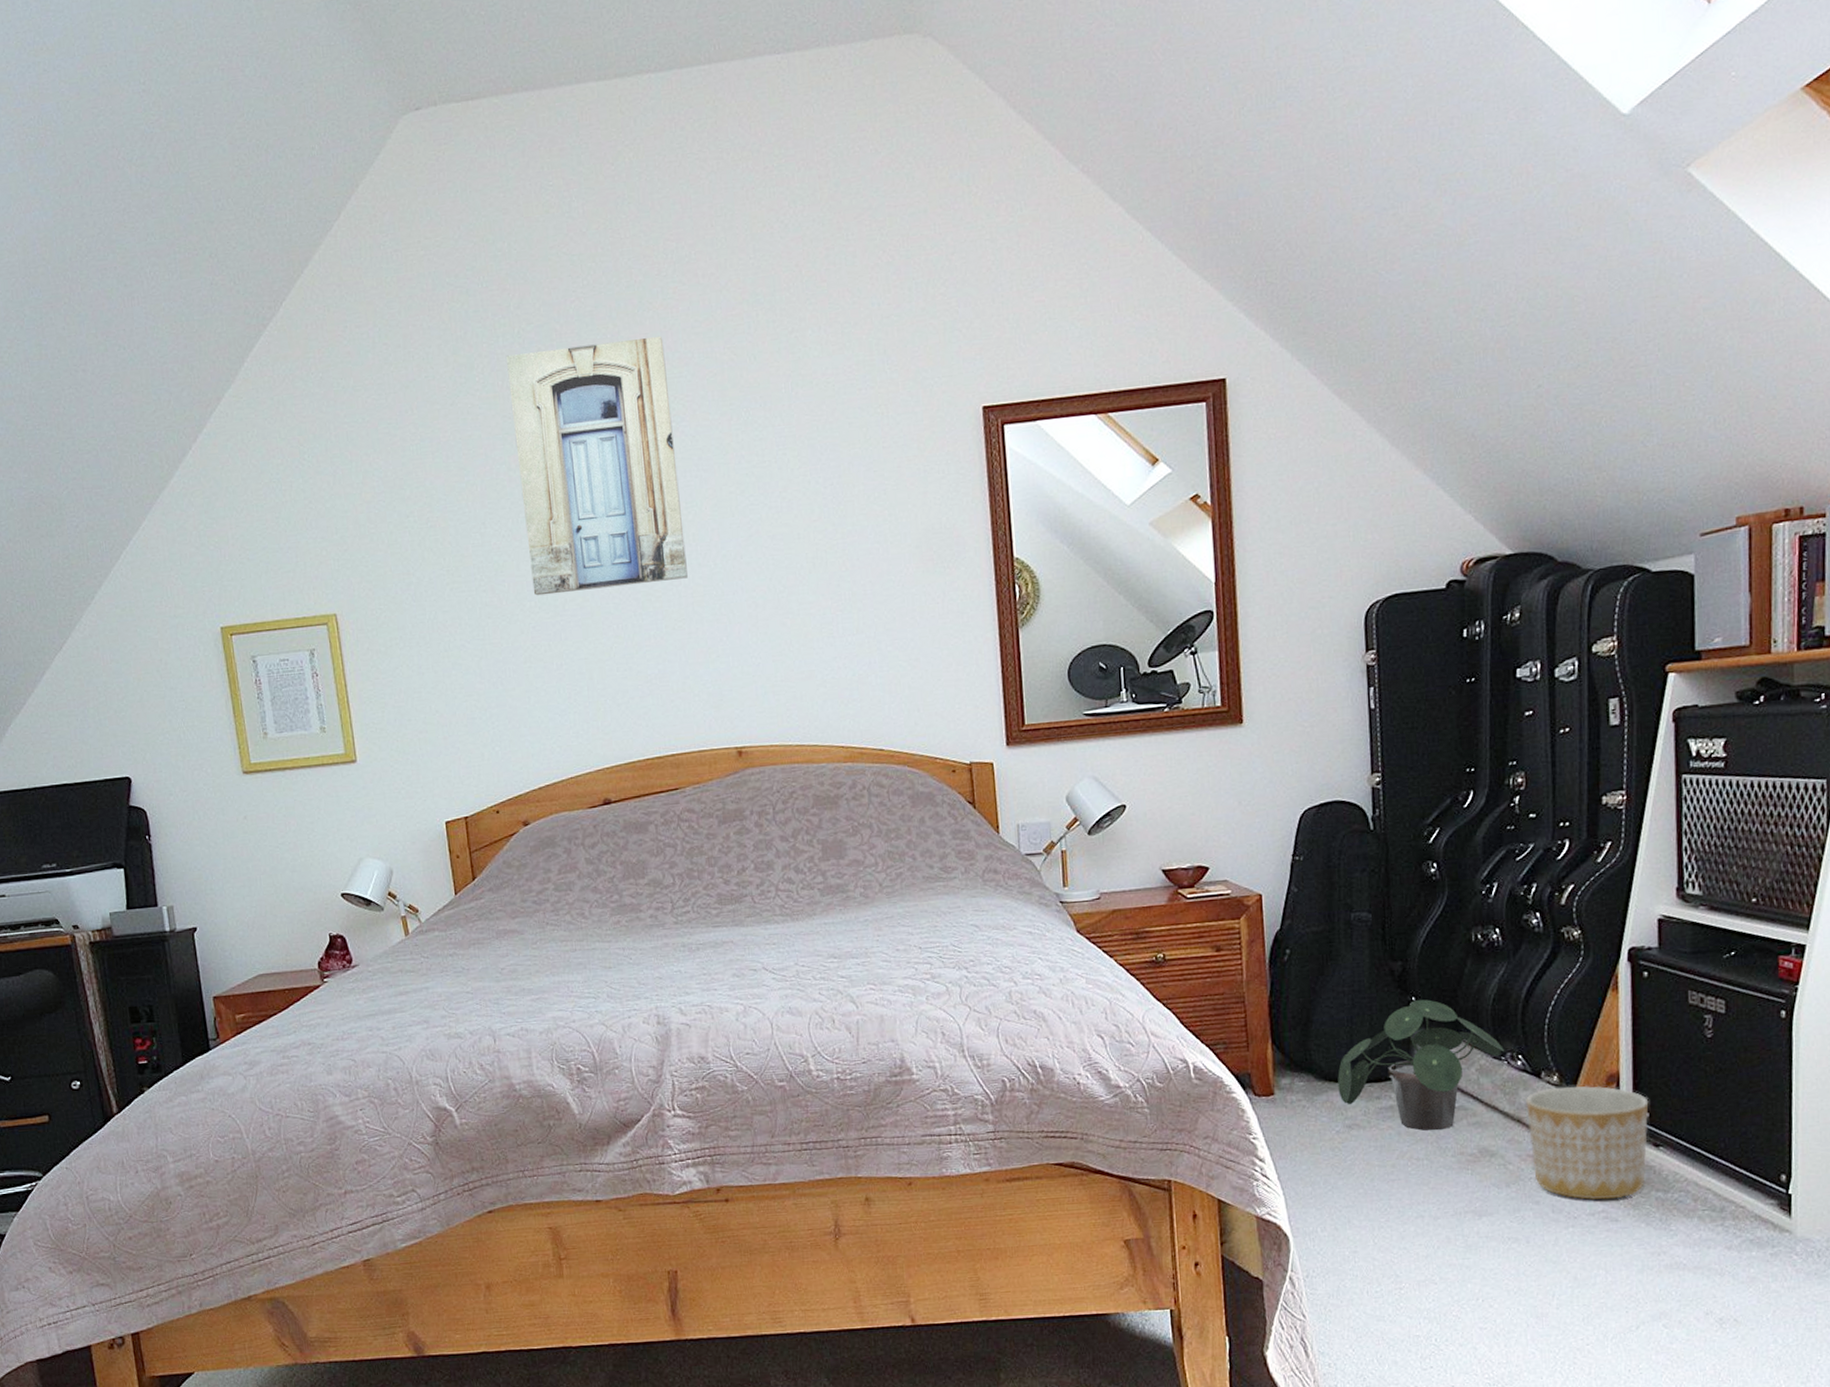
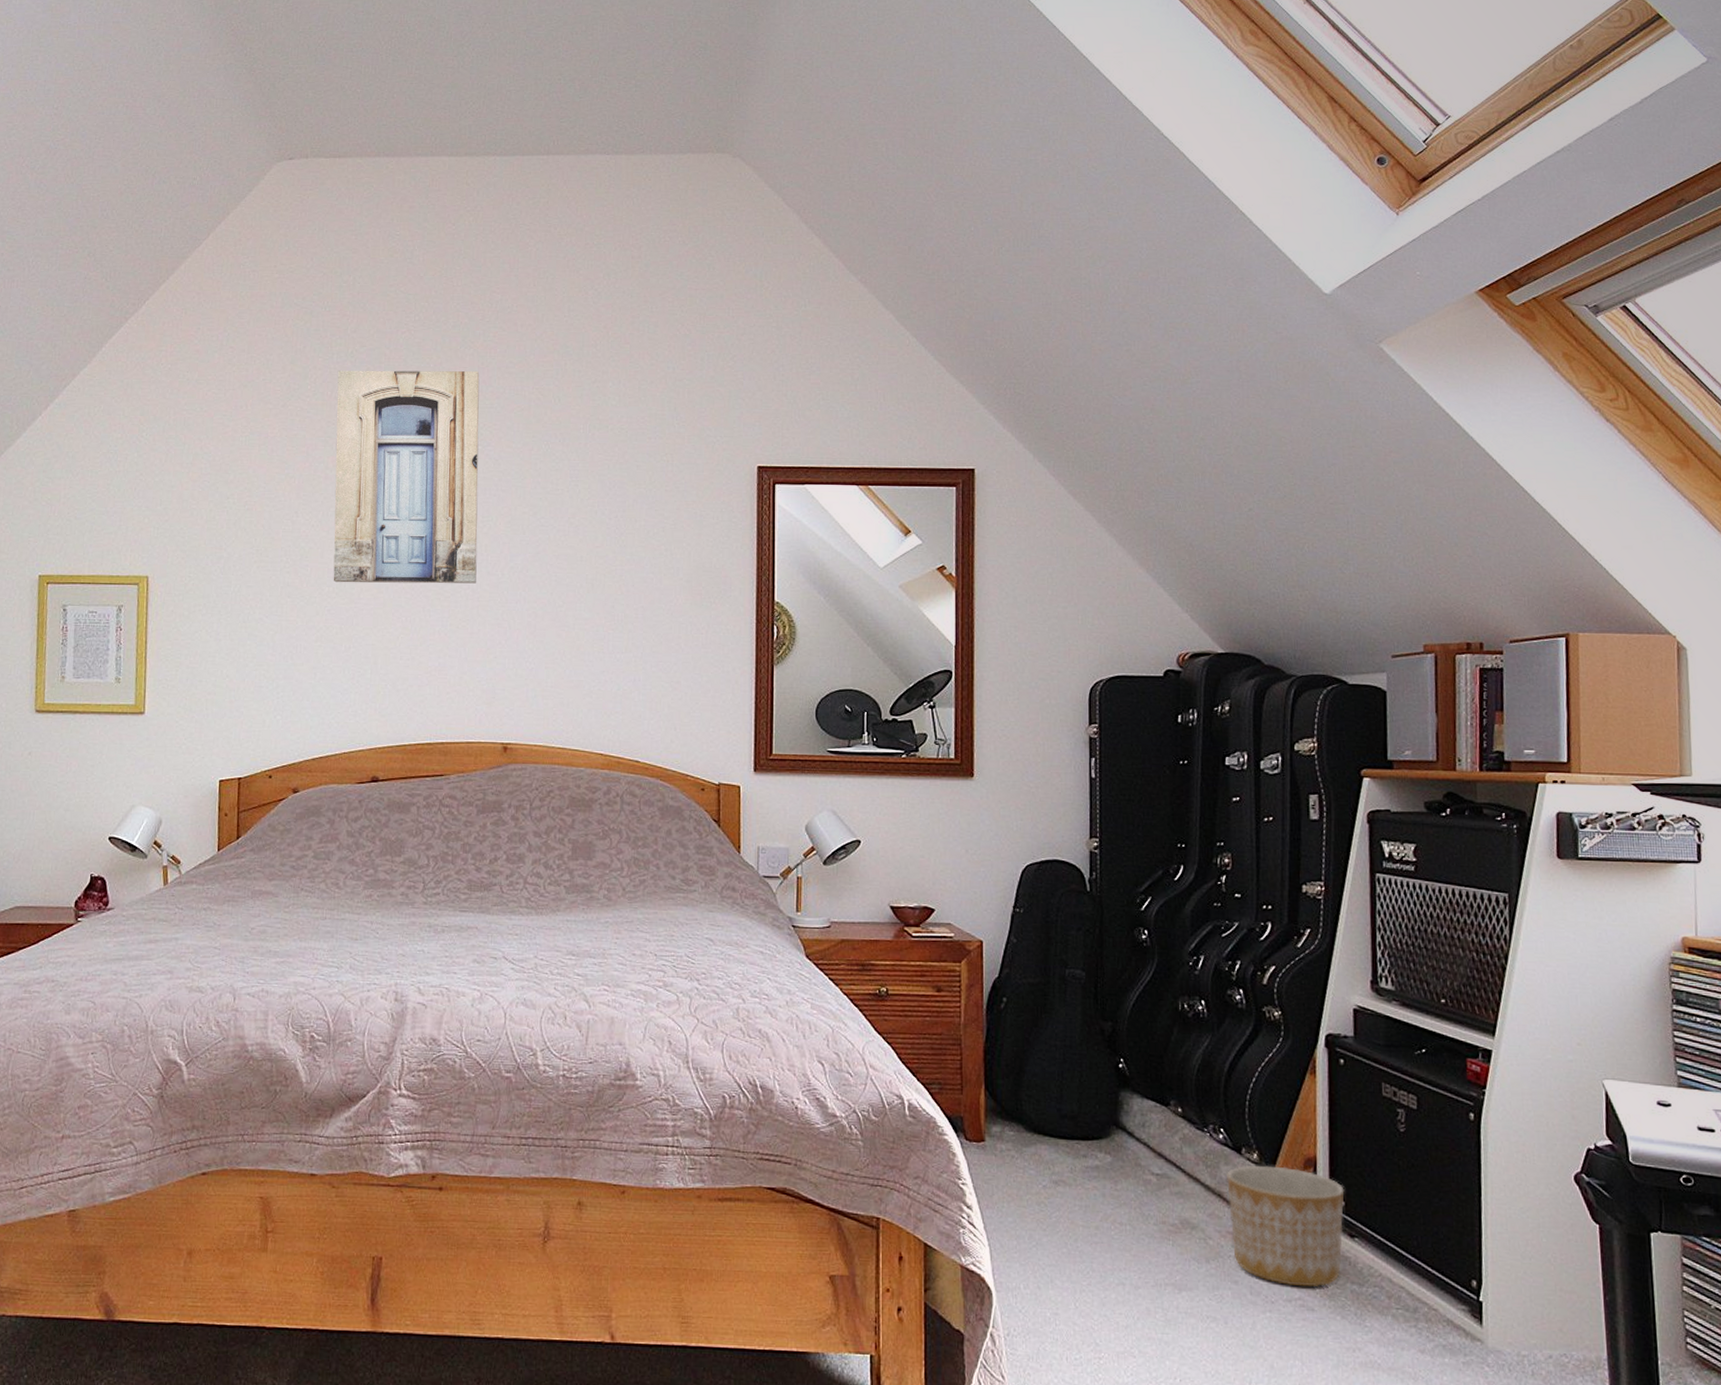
potted plant: present [1337,999,1505,1131] -> none [1046,1062,1208,1197]

